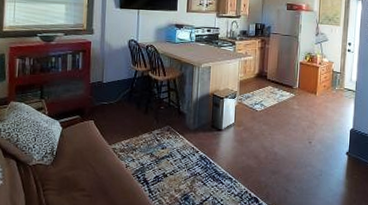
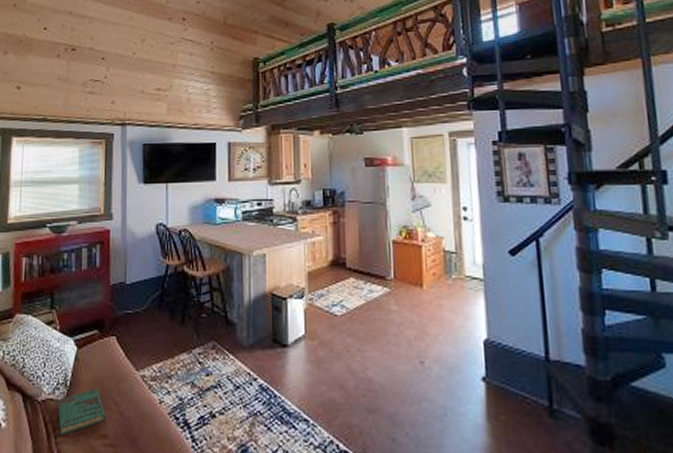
book: none [46,157,84,190] -> present [58,388,106,436]

